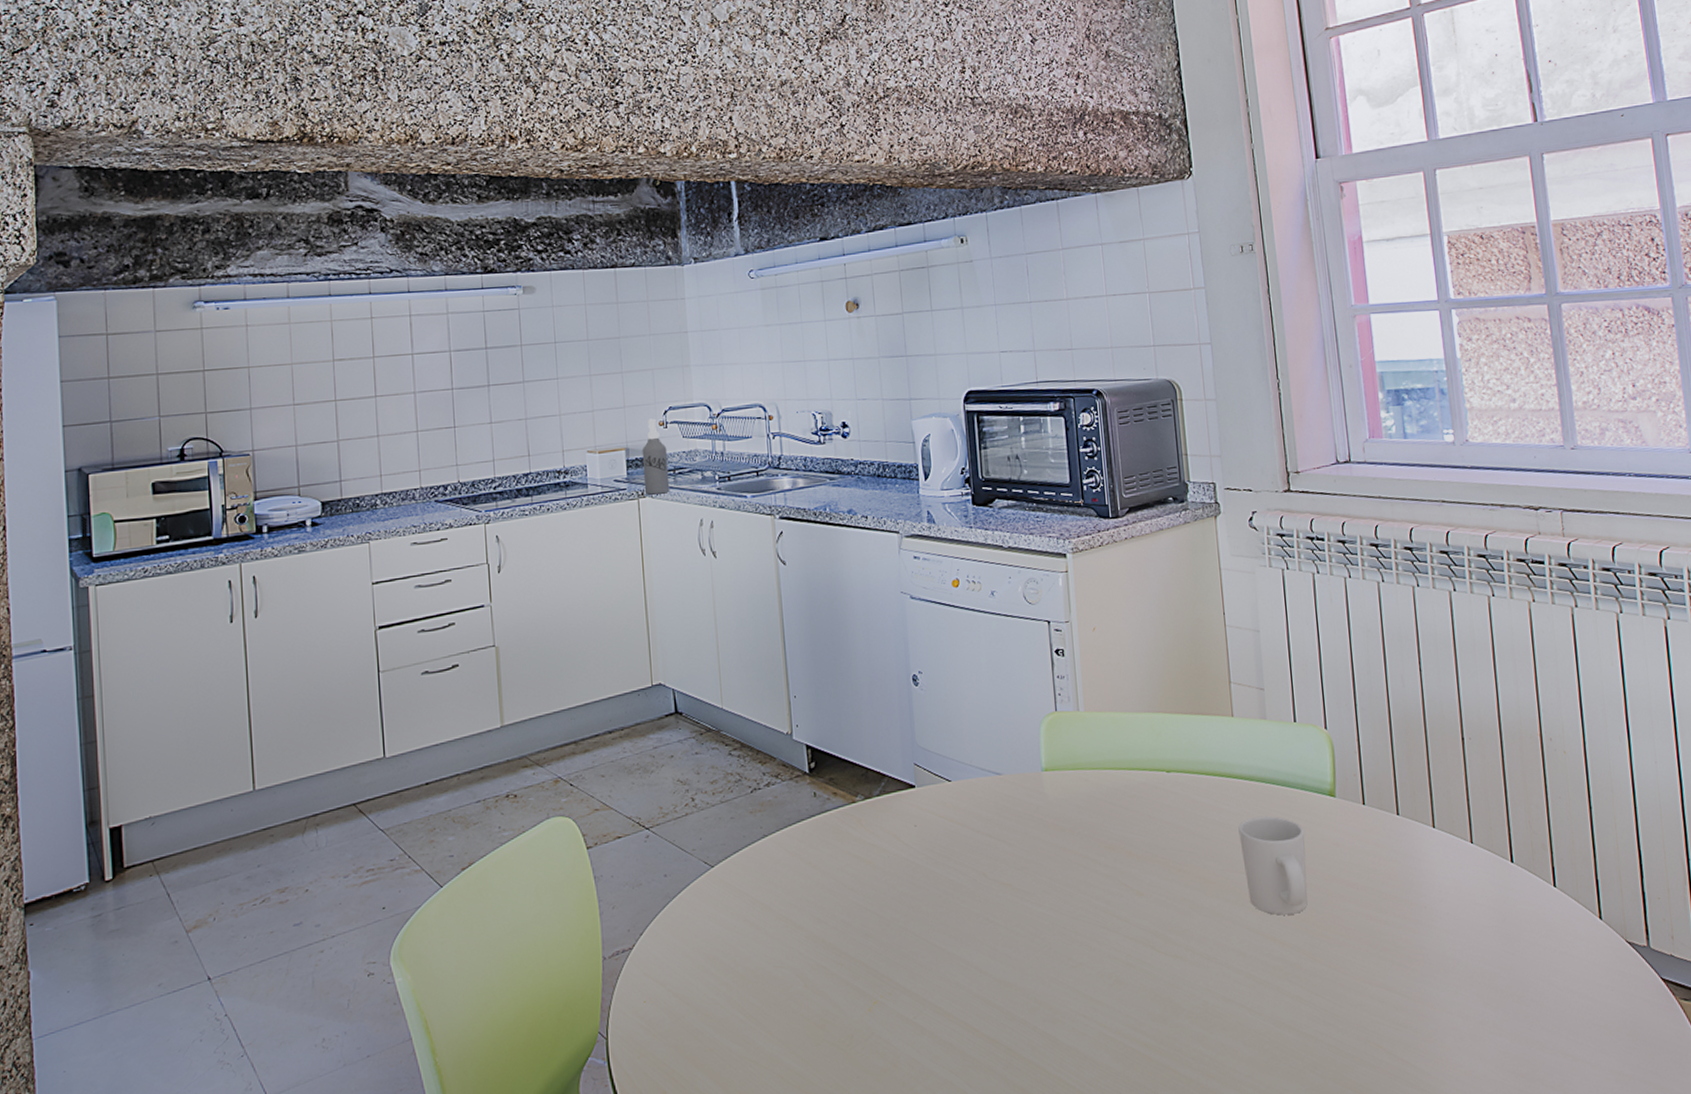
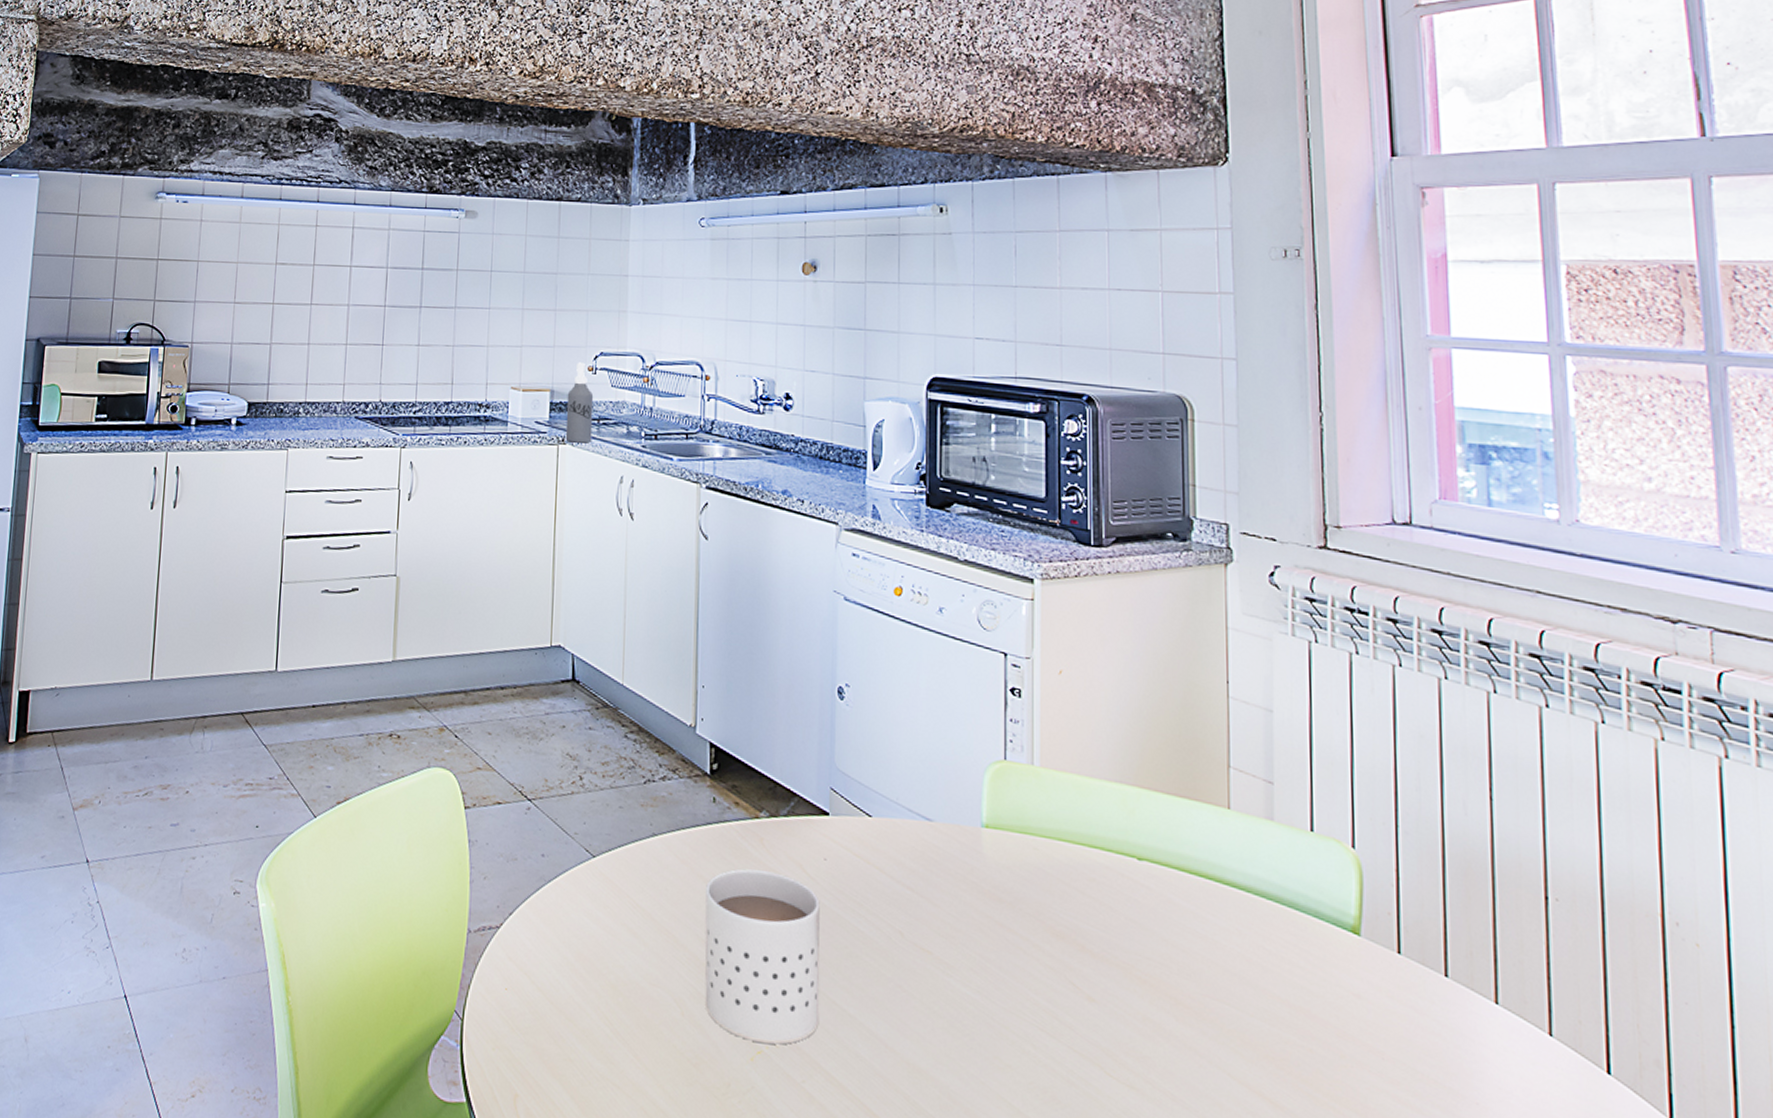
mug: none [814,846,924,995] -> present [704,868,820,1045]
mug: present [1238,816,1308,916] -> none [1226,937,1315,1071]

